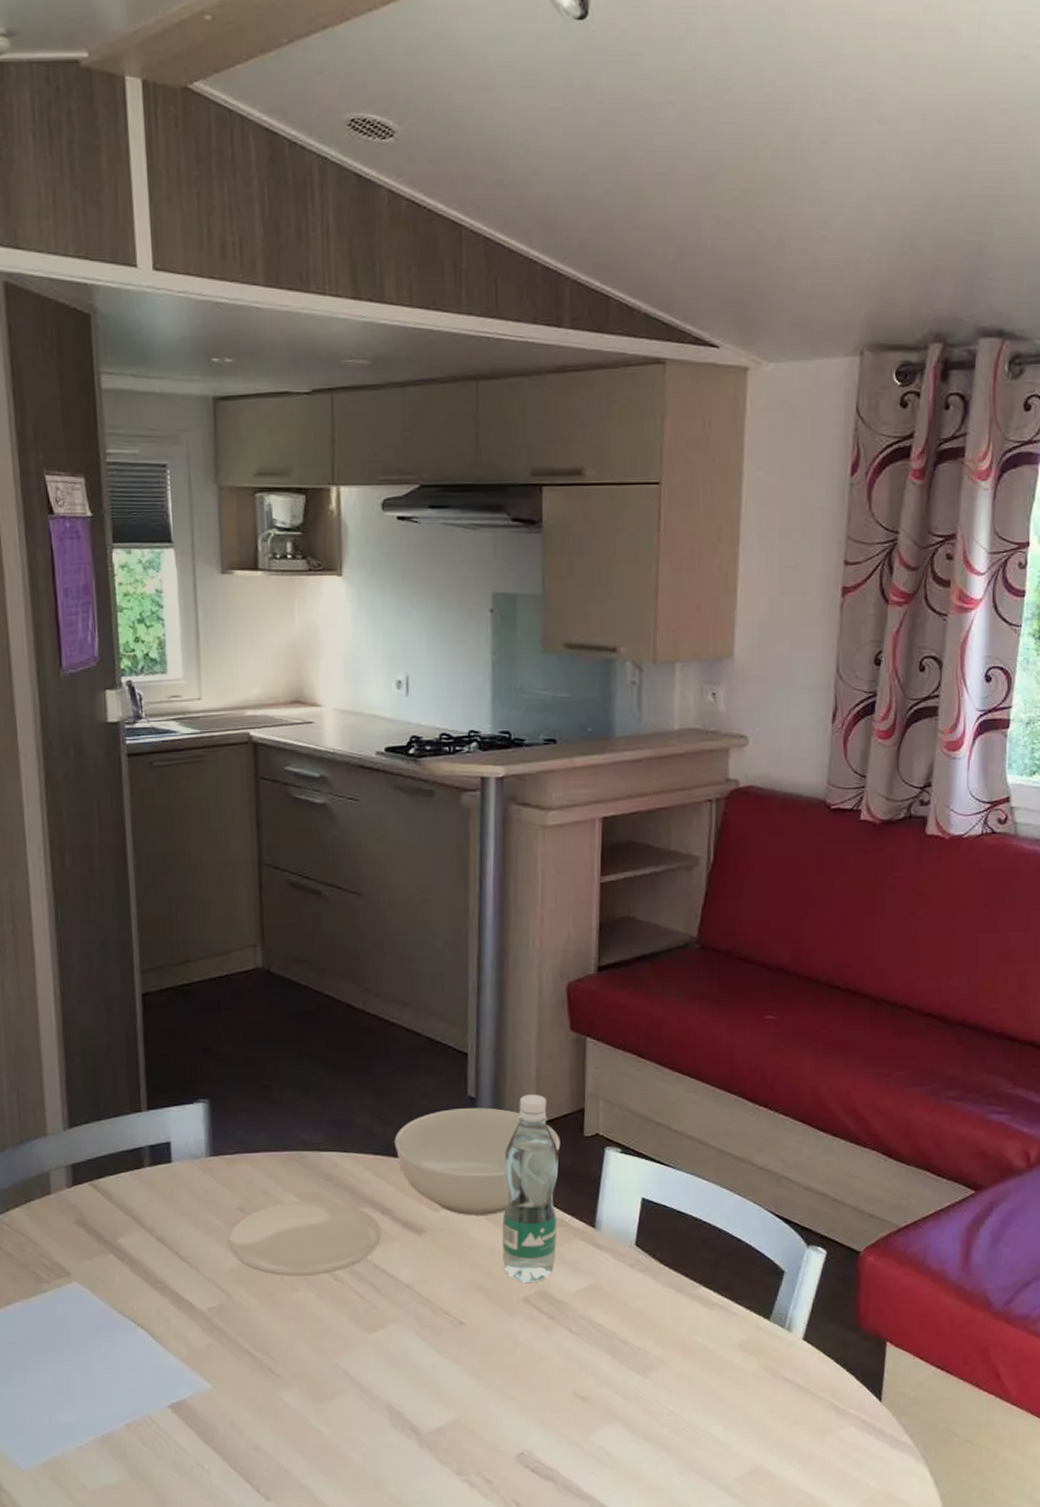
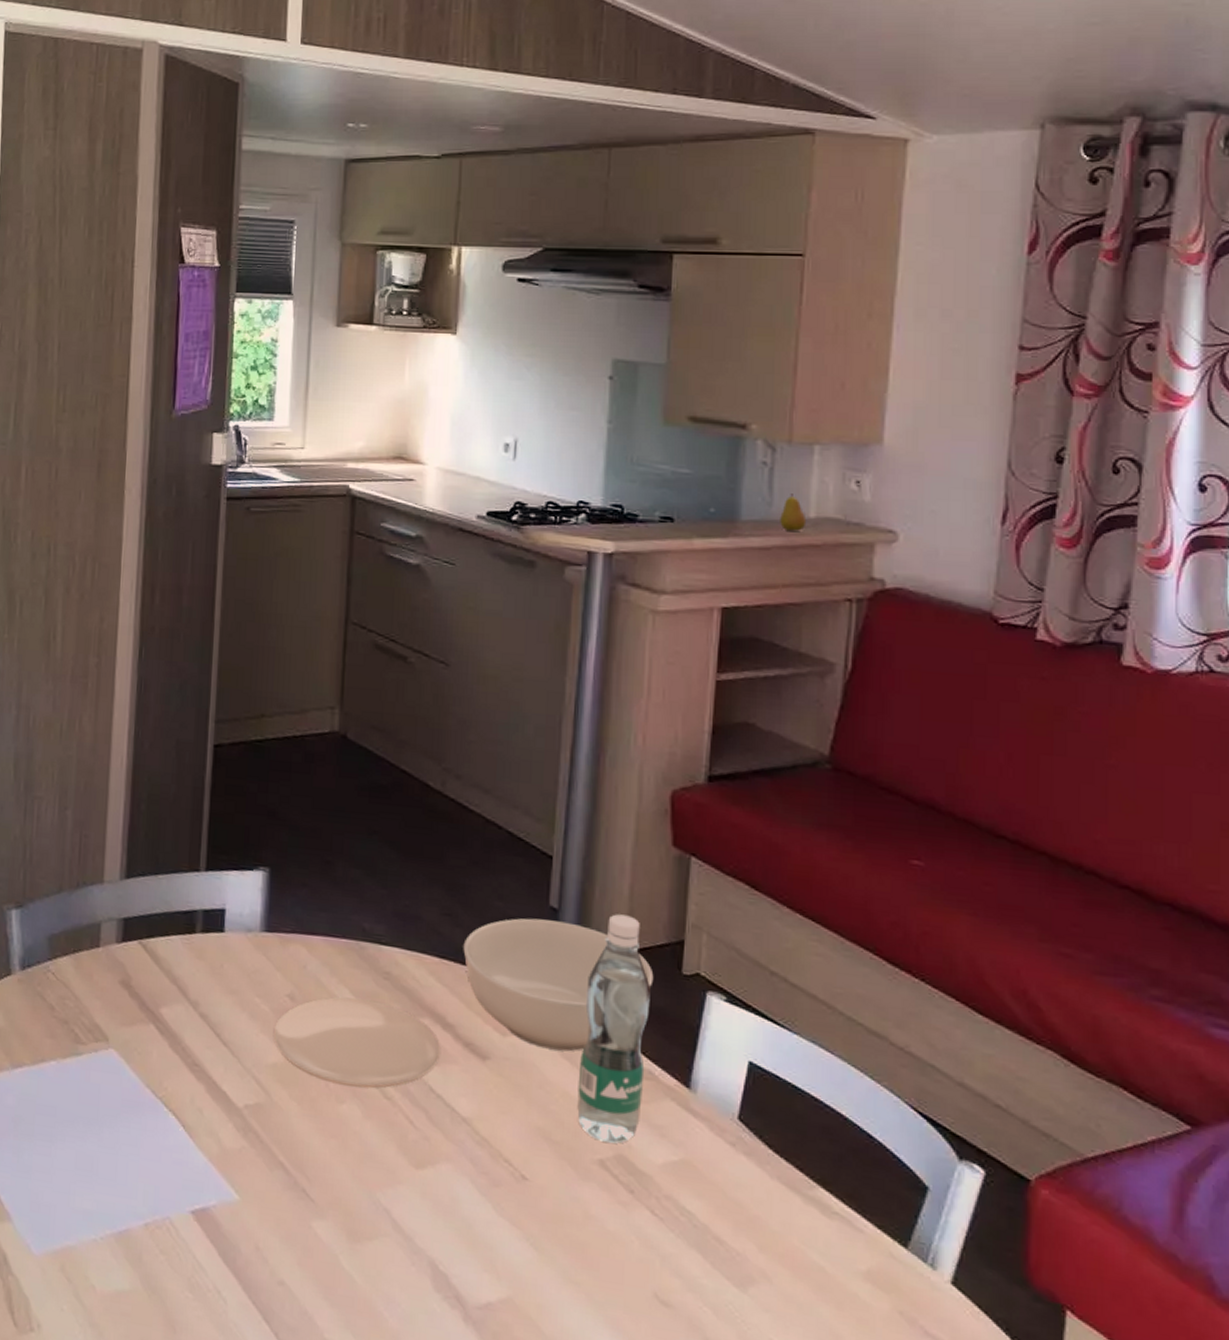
fruit: none [649,709,672,743] -> present [780,493,807,531]

